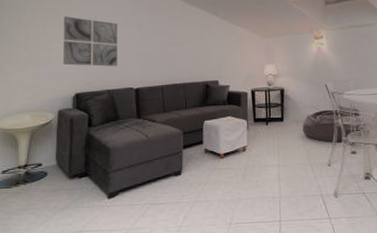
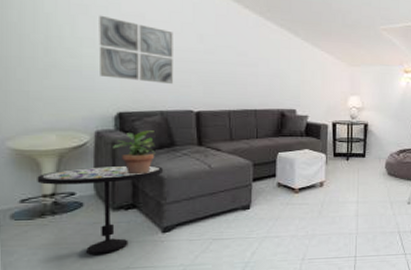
side table: none [15,137,110,219] -> present [37,165,164,254]
potted plant: none [71,107,103,146] -> present [113,130,155,175]

